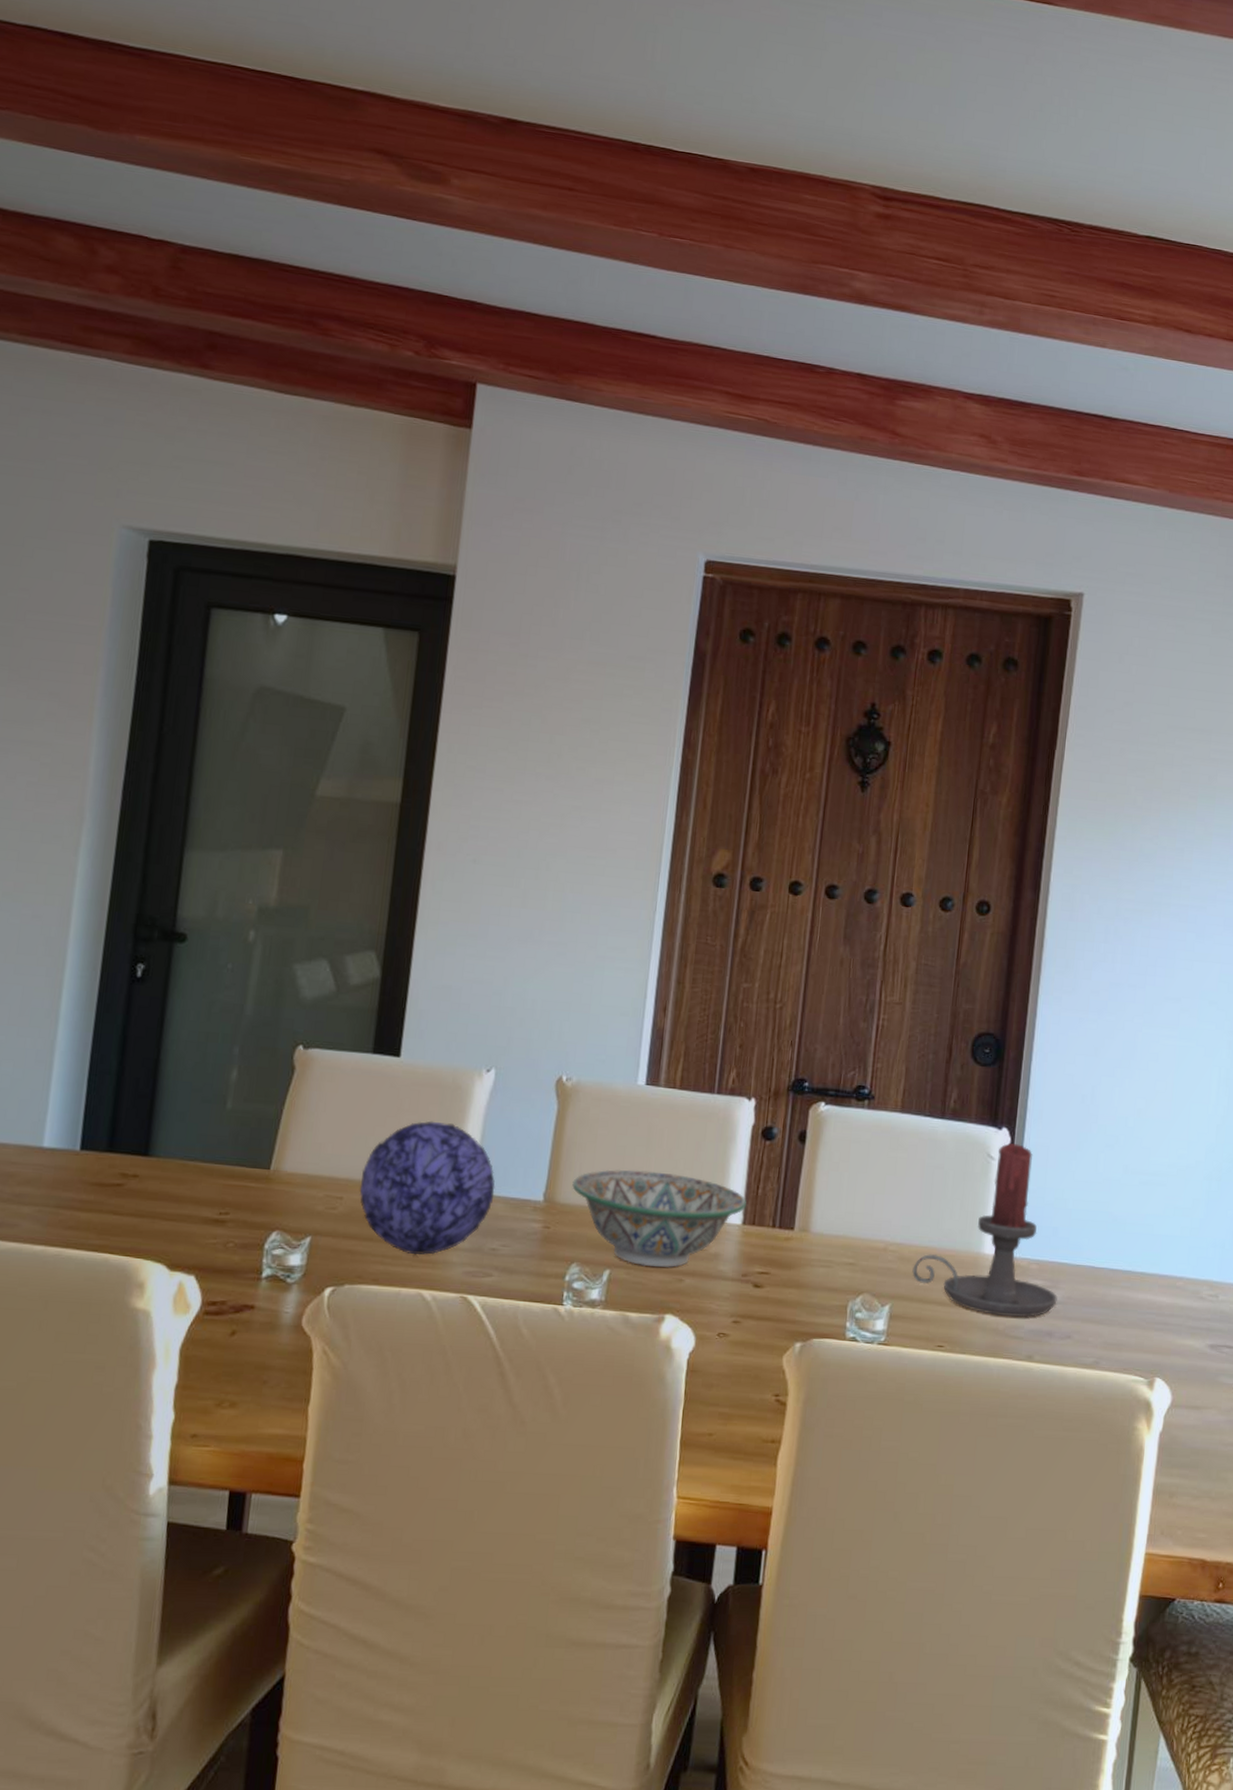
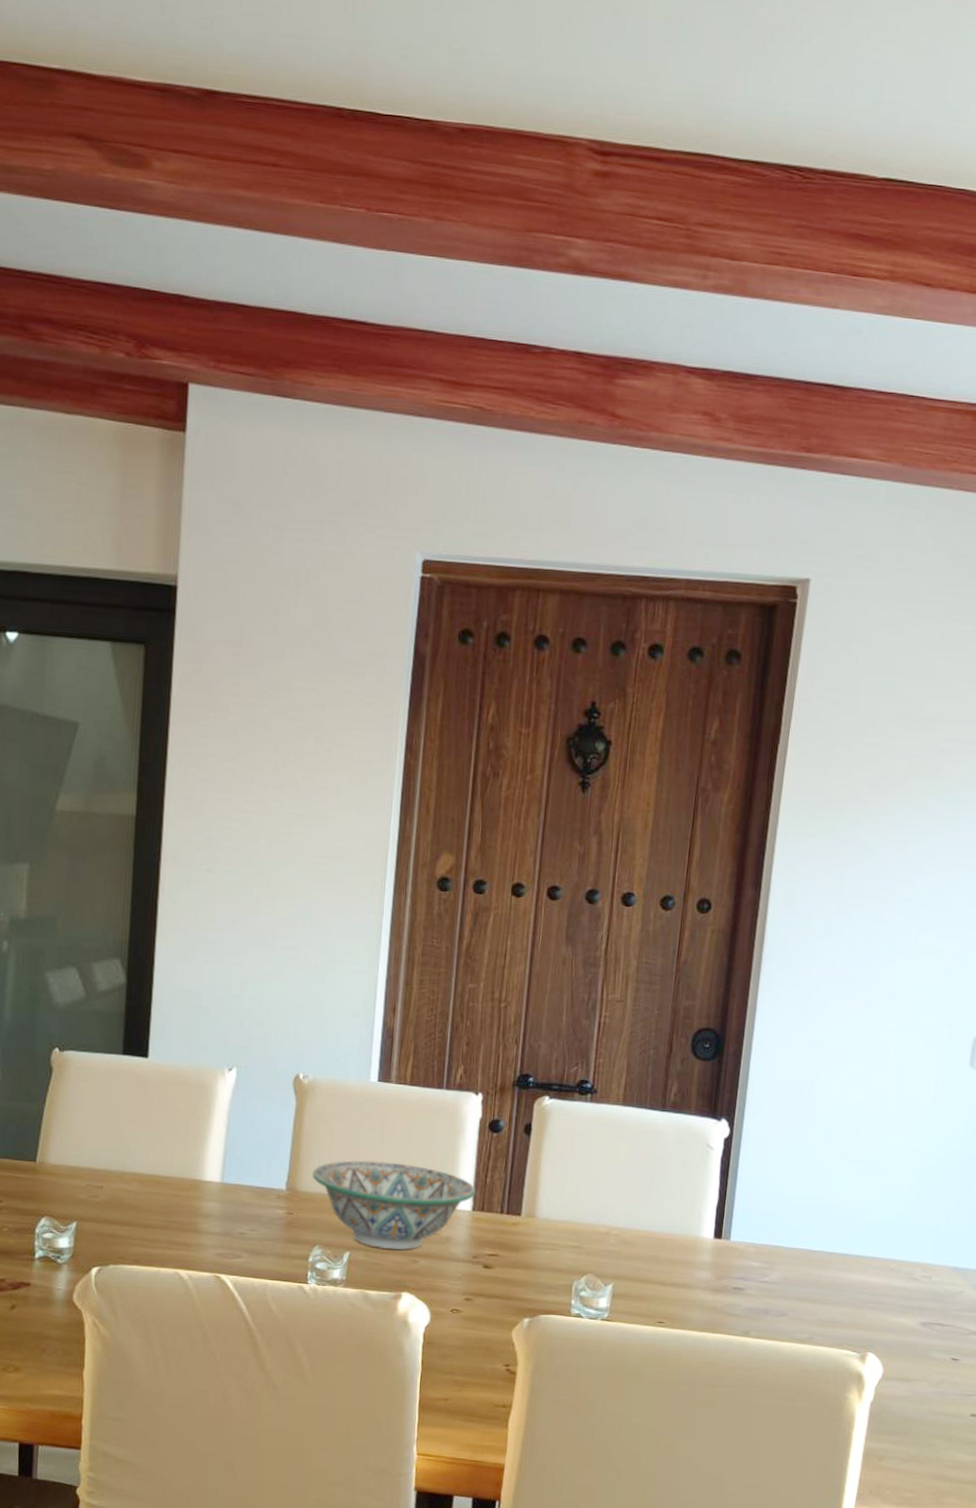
decorative ball: present [359,1121,495,1255] -> none [117,1116,241,1239]
candle holder: present [912,1143,1058,1318] -> none [634,1134,774,1297]

